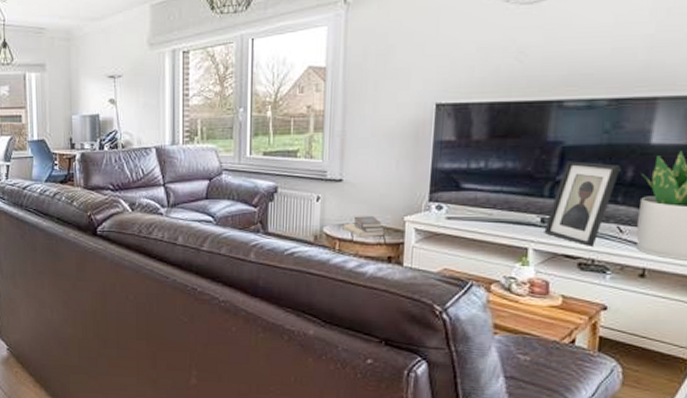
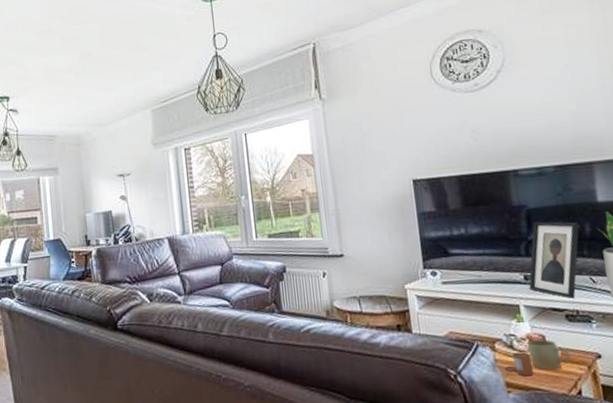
books: present [342,216,385,238] -> none [350,287,390,309]
candle: none [497,296,528,320] -> present [505,352,534,377]
mug: none [526,285,572,318] -> present [527,339,570,371]

